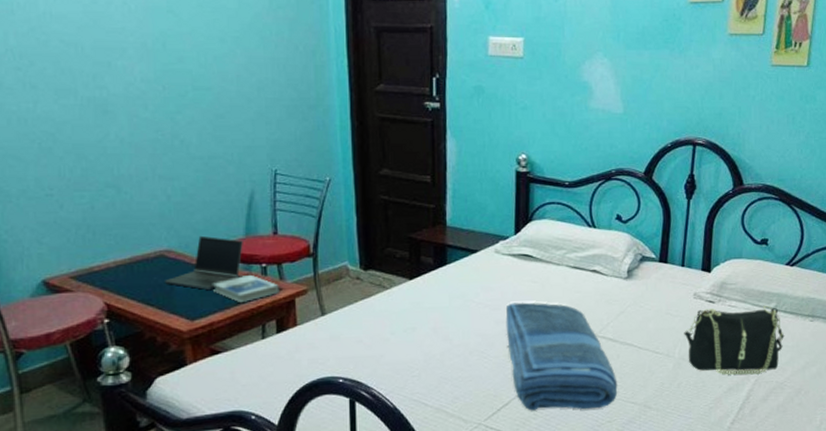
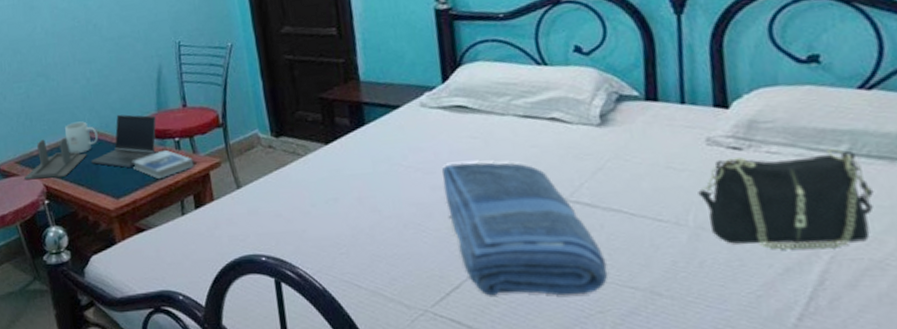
napkin holder: none [80,254,160,297] -> present [24,137,87,180]
mug: none [136,239,176,272] -> present [65,121,99,153]

